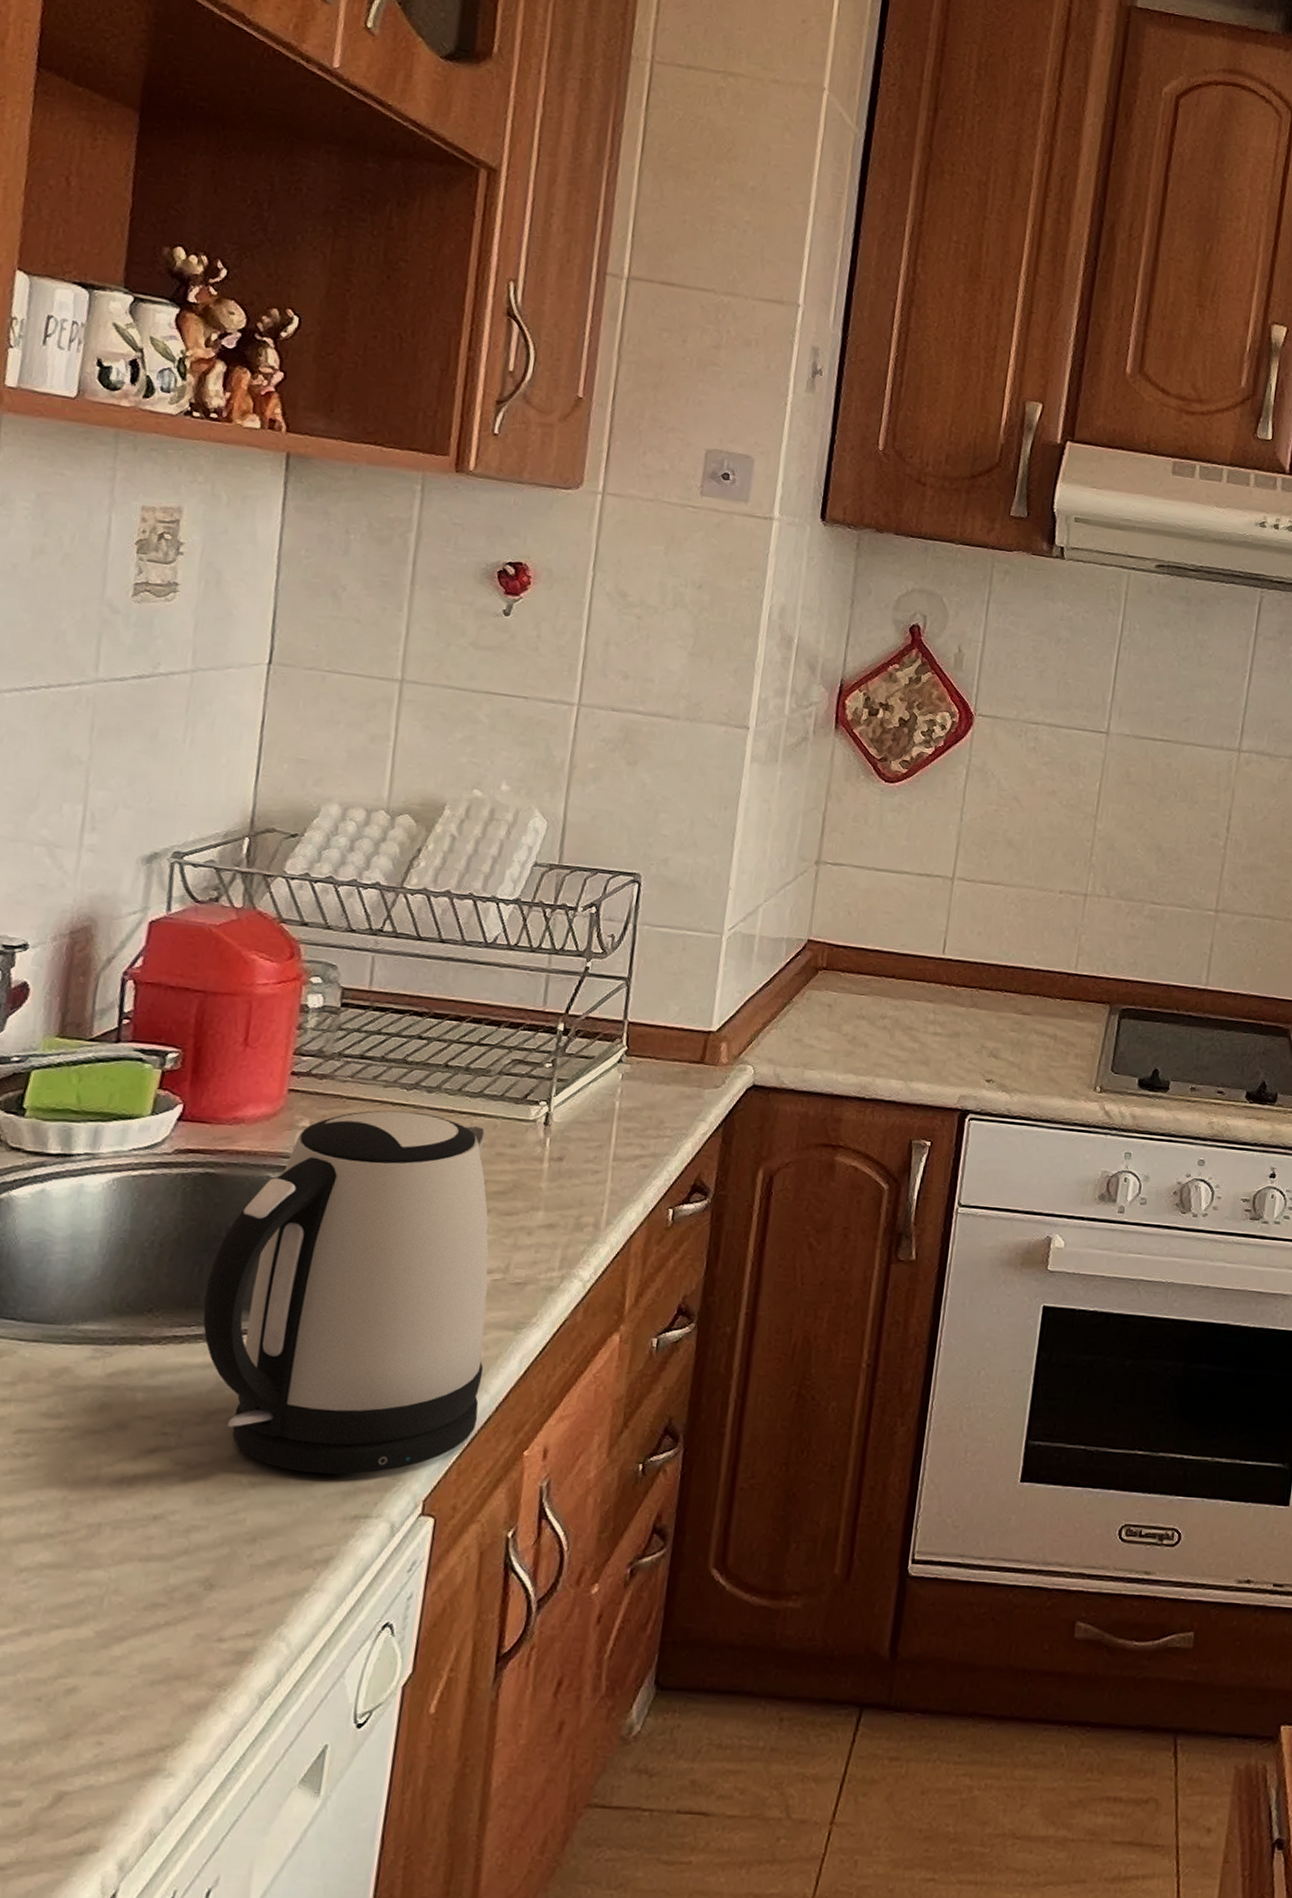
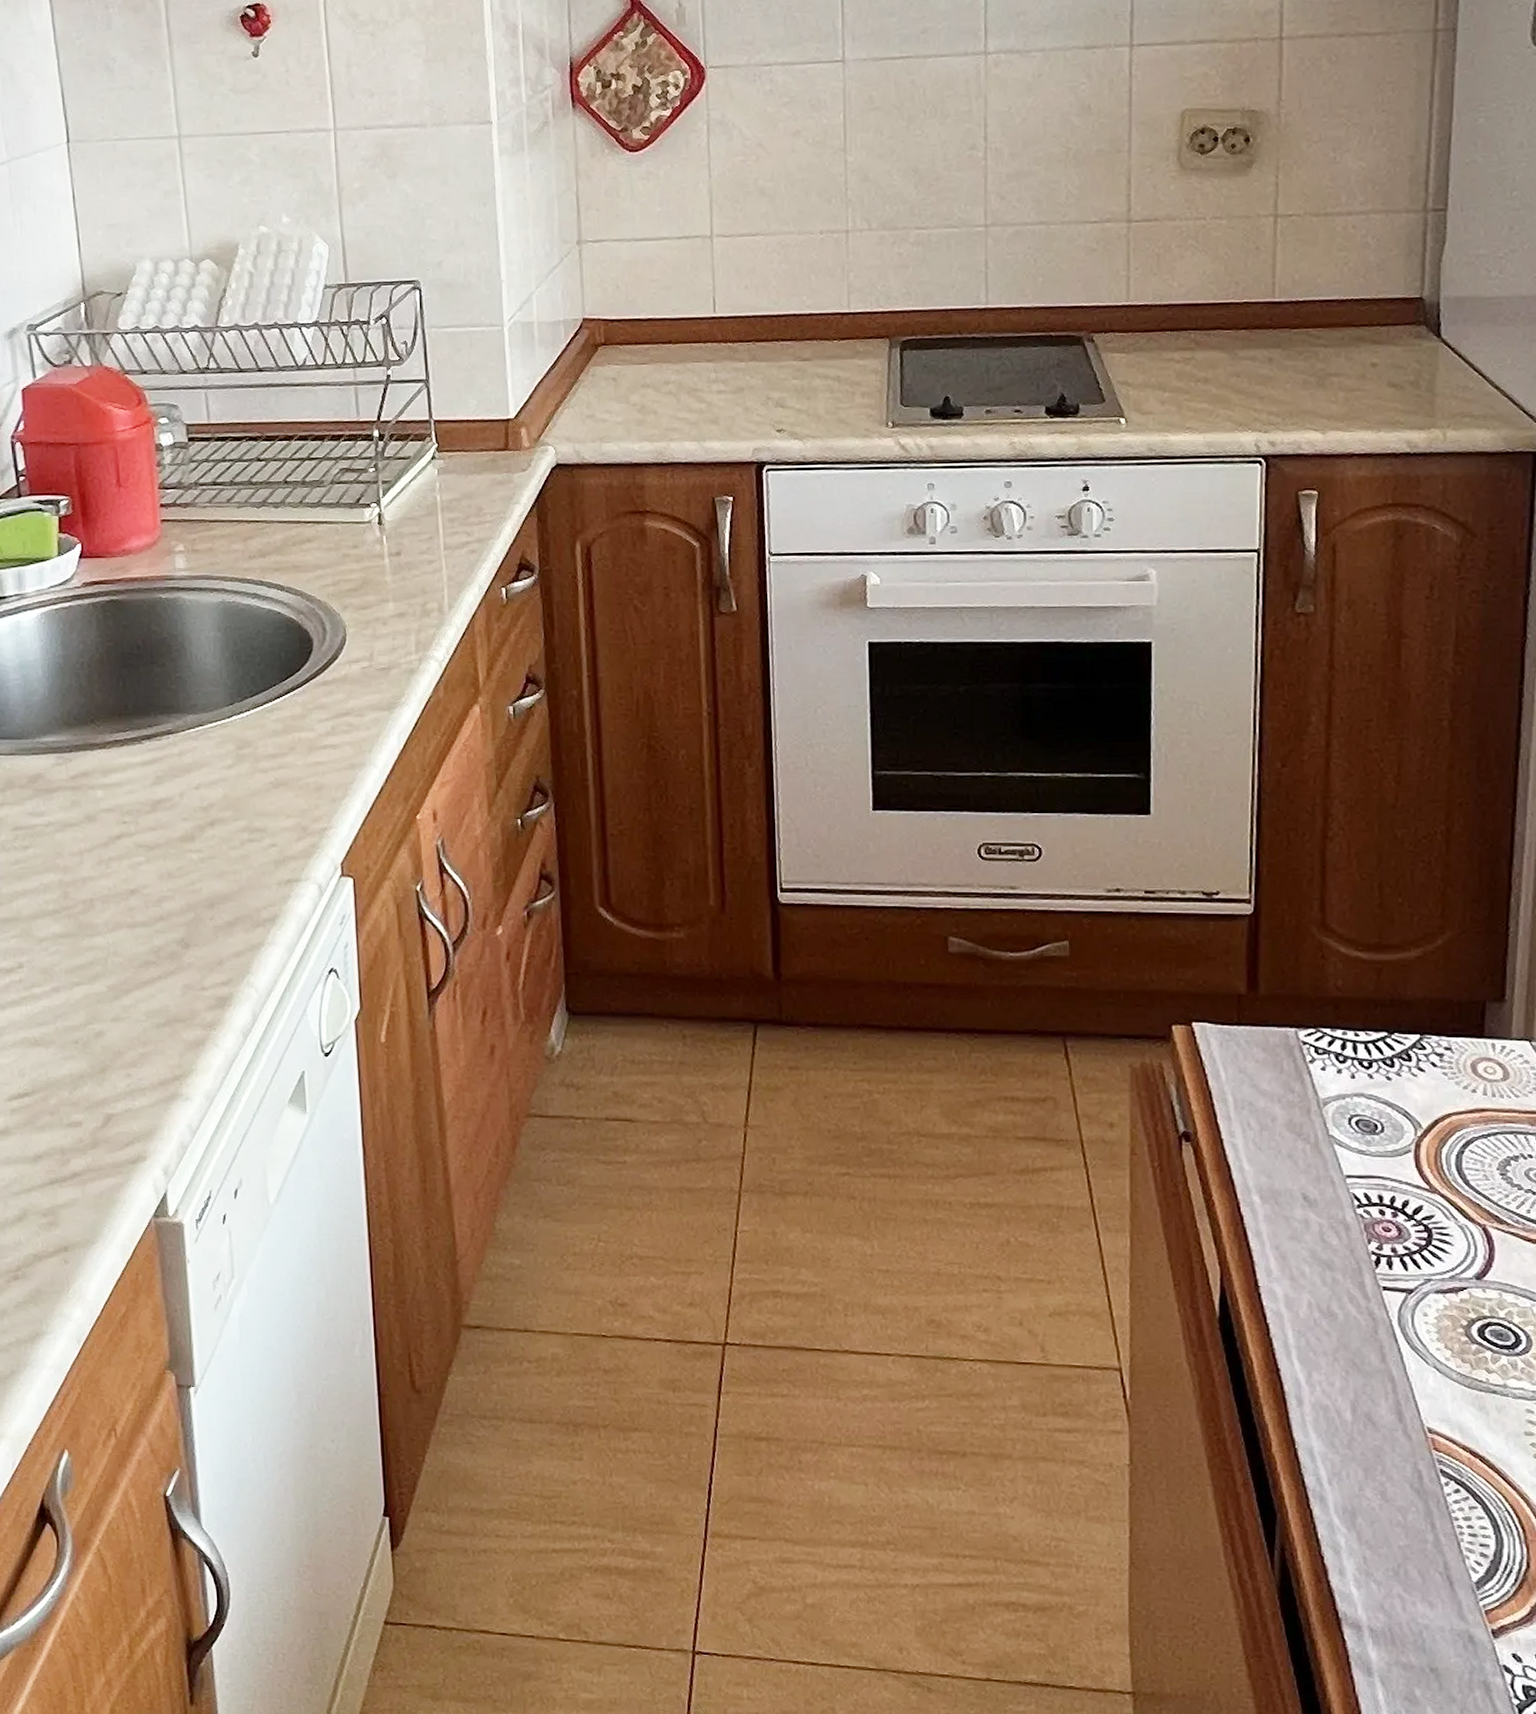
kettle: present [202,1110,489,1475] -> none [131,526,372,847]

